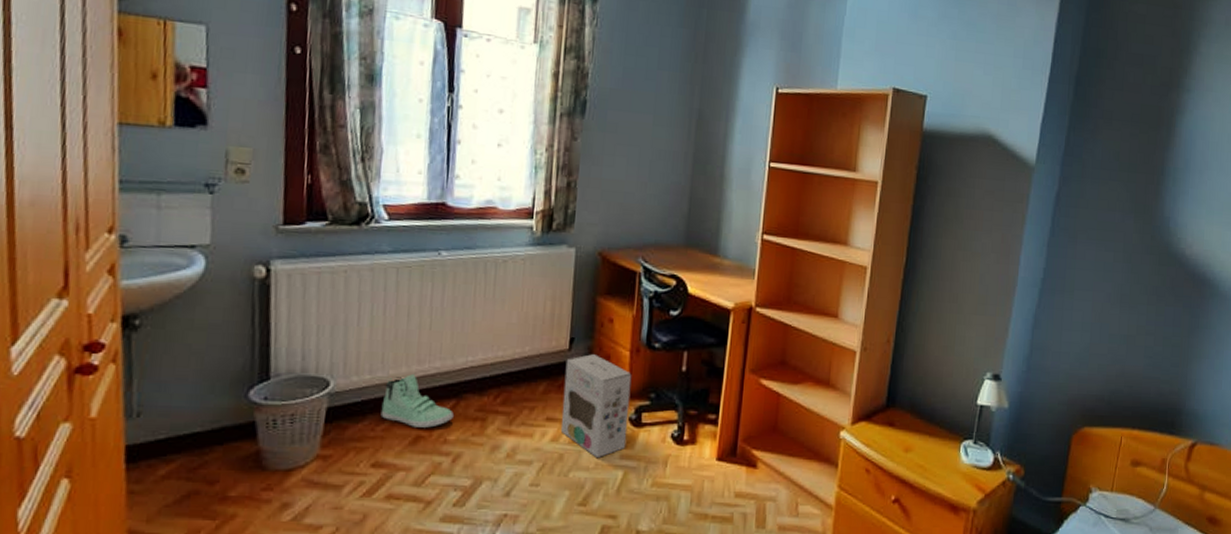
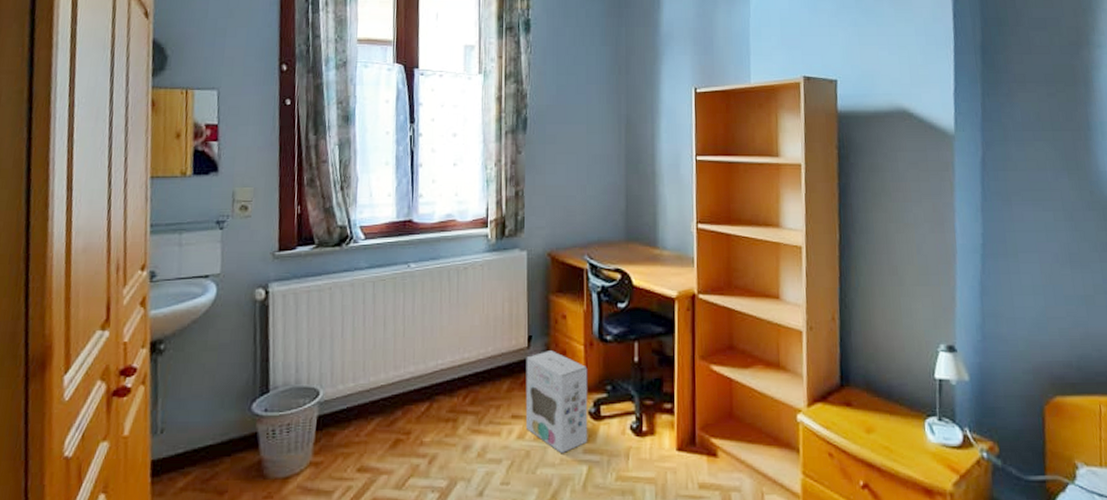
sneaker: present [381,373,454,428] -> none [364,379,428,431]

